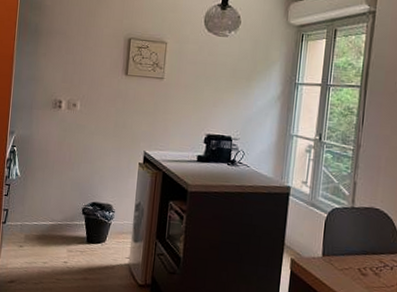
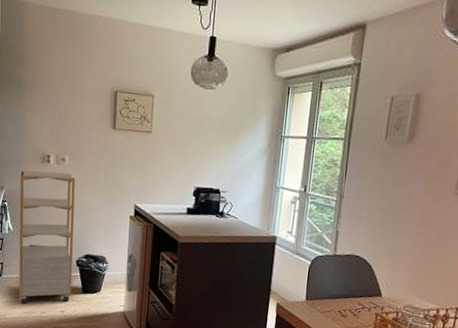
shelving unit: none [21,116,86,254] -> present [18,170,75,304]

